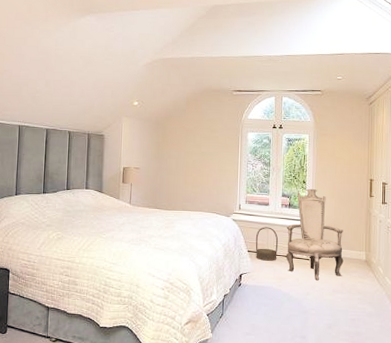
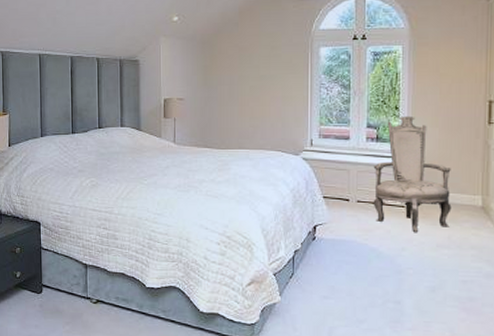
basket: present [255,227,279,261] -> none [333,166,363,209]

